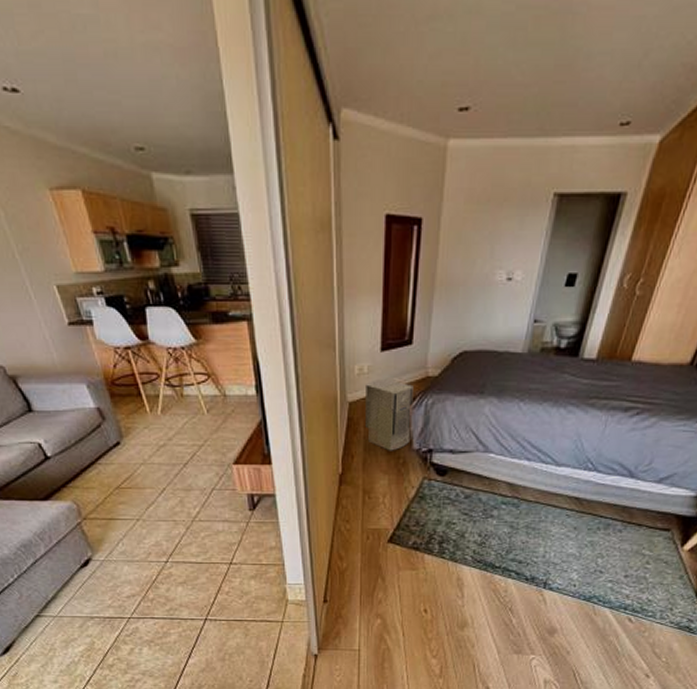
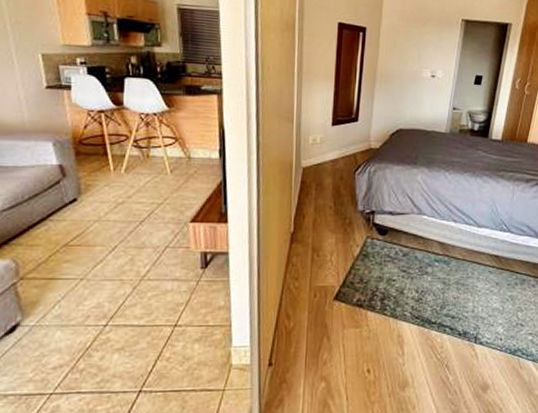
air purifier: present [365,380,414,451] -> none [317,149,359,212]

